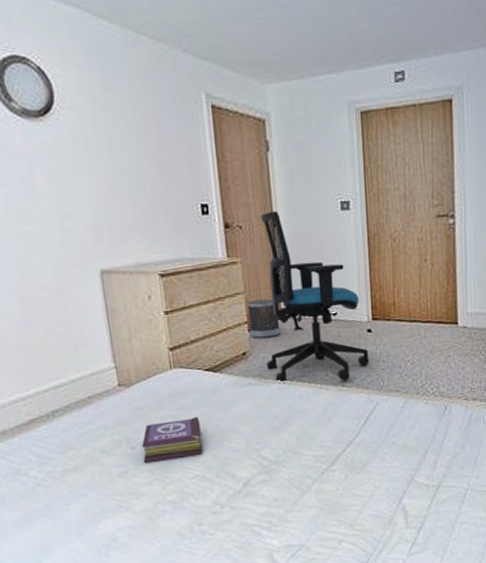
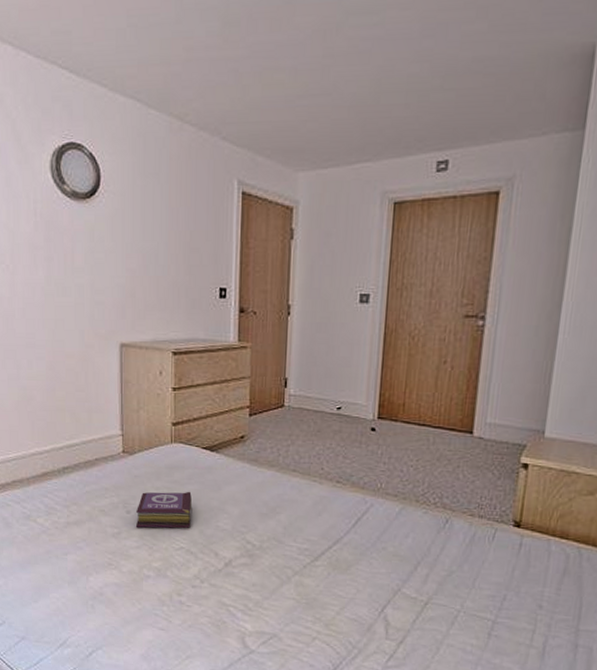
wastebasket: present [246,299,281,338] -> none [250,386,281,424]
office chair: present [260,211,370,384] -> none [263,299,370,477]

